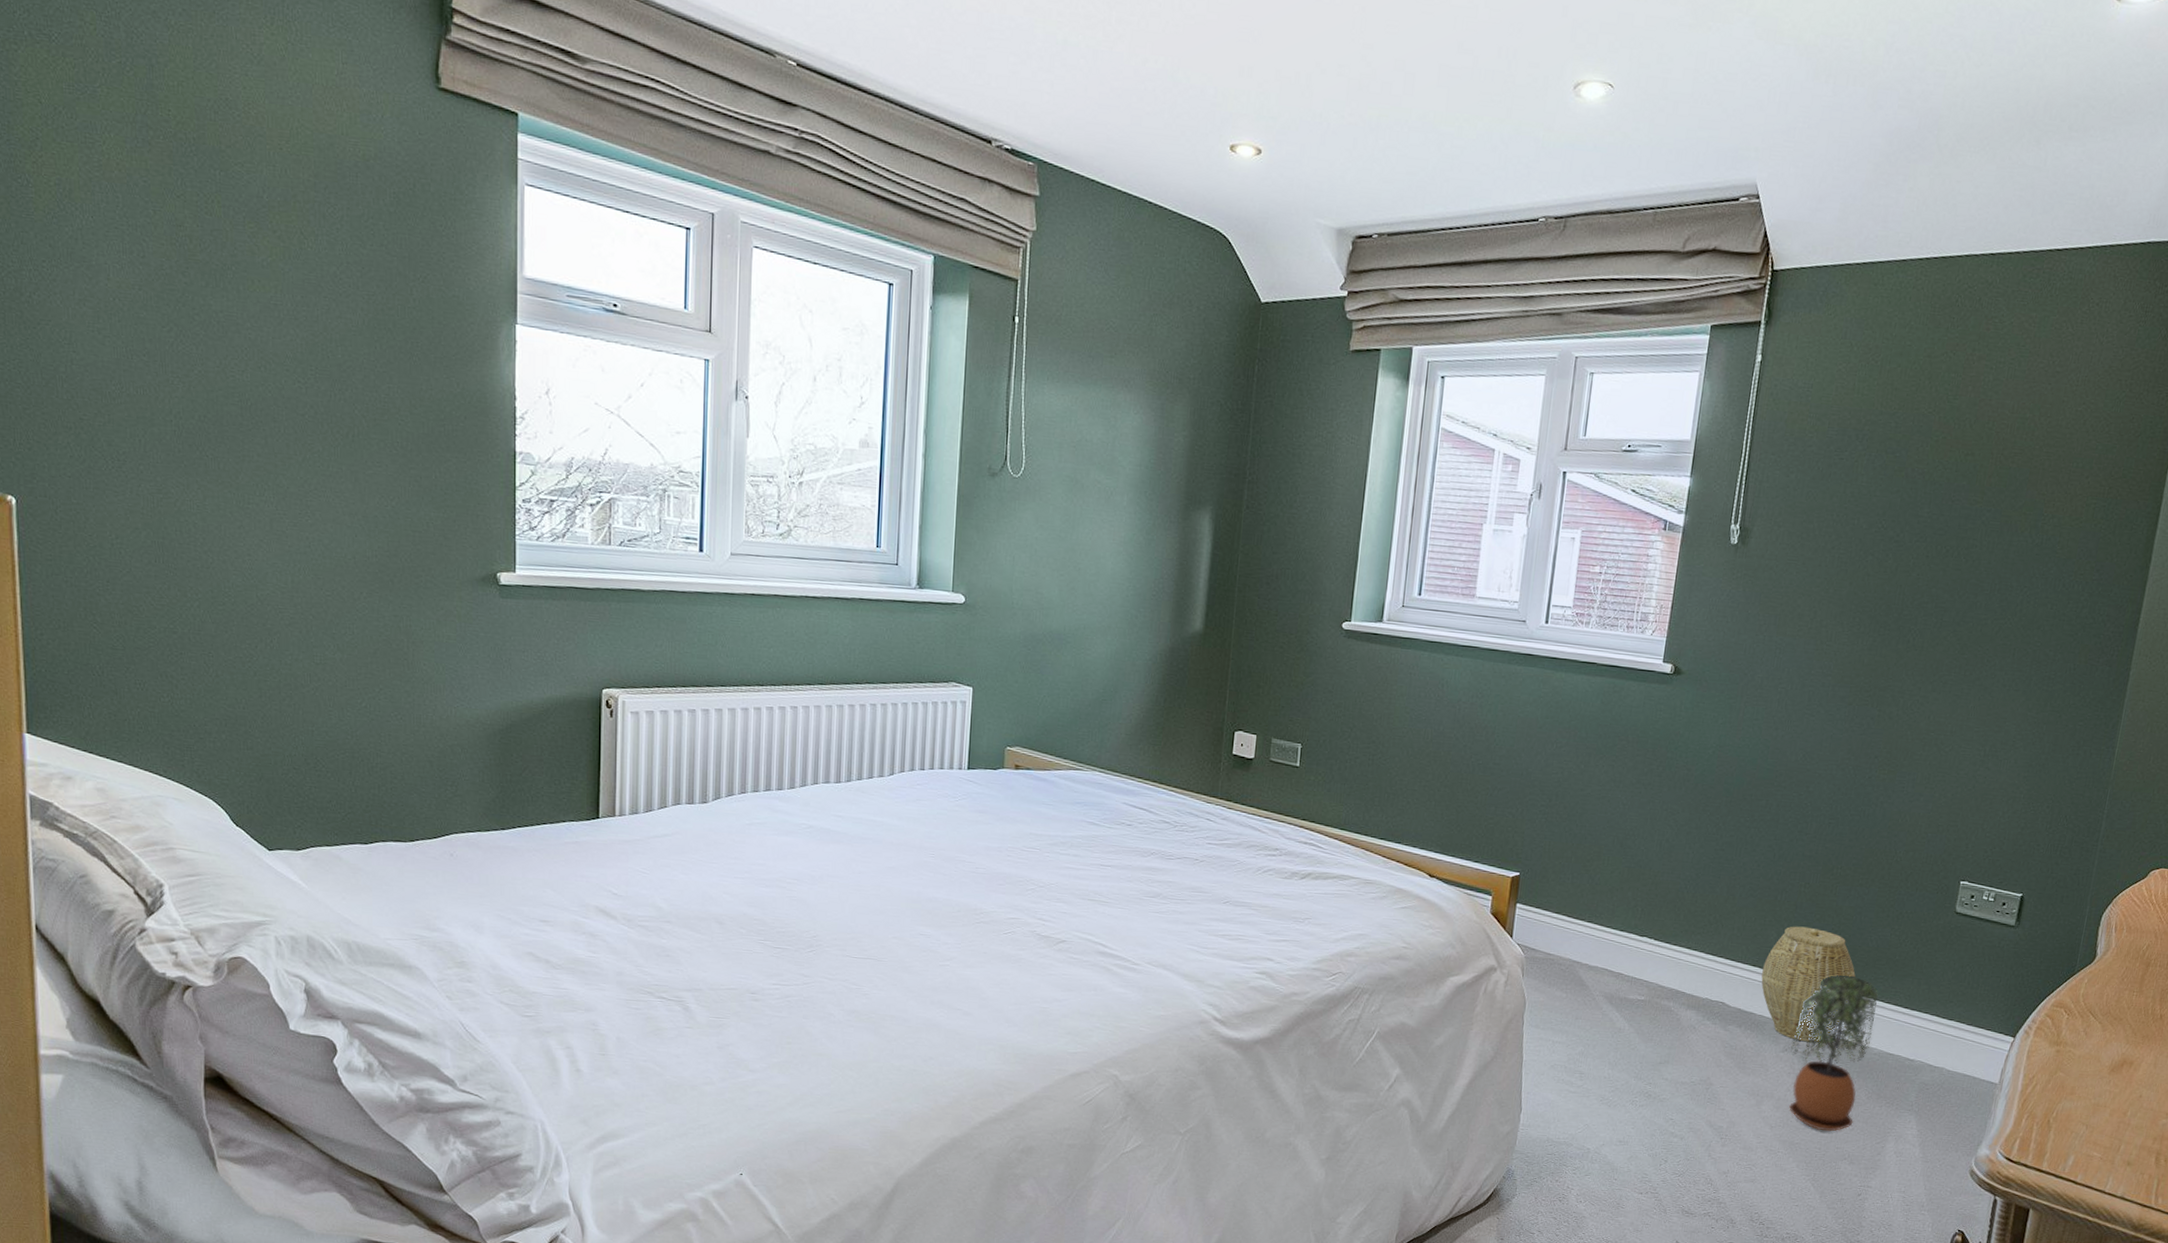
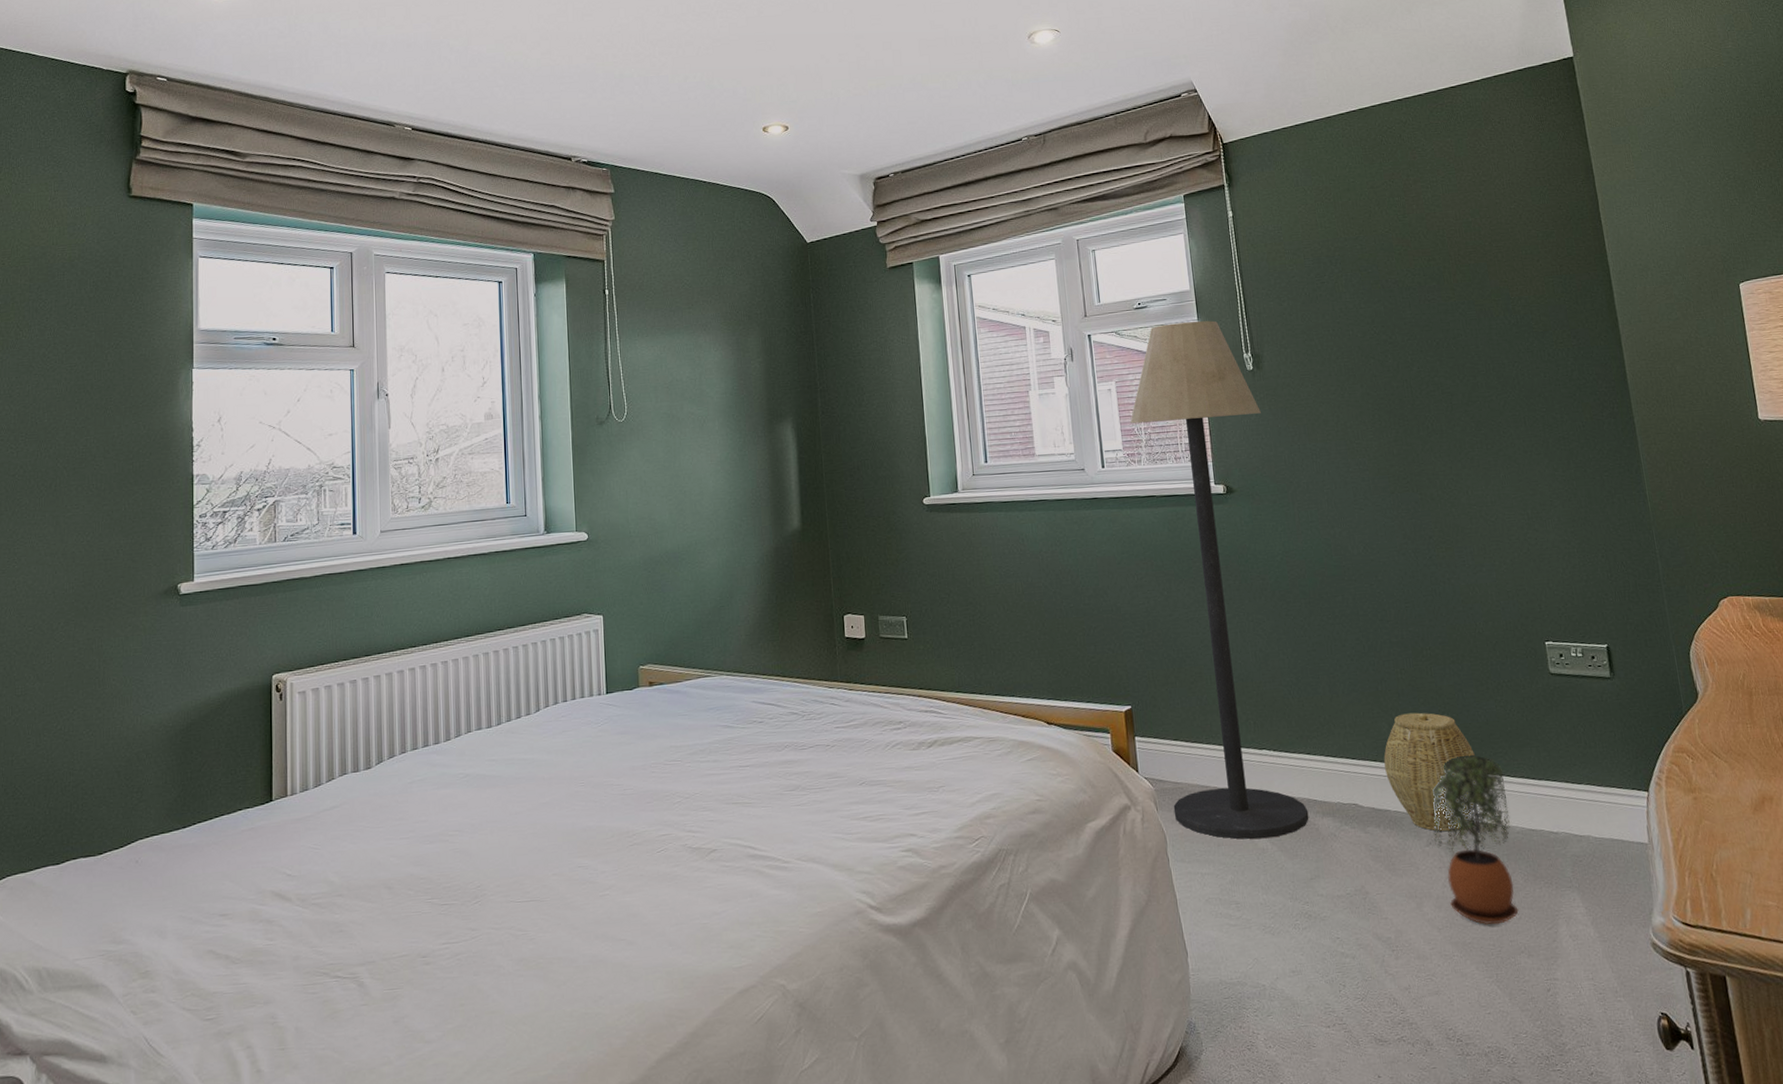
floor lamp: none [1539,475,1734,1020] -> present [1130,320,1309,840]

